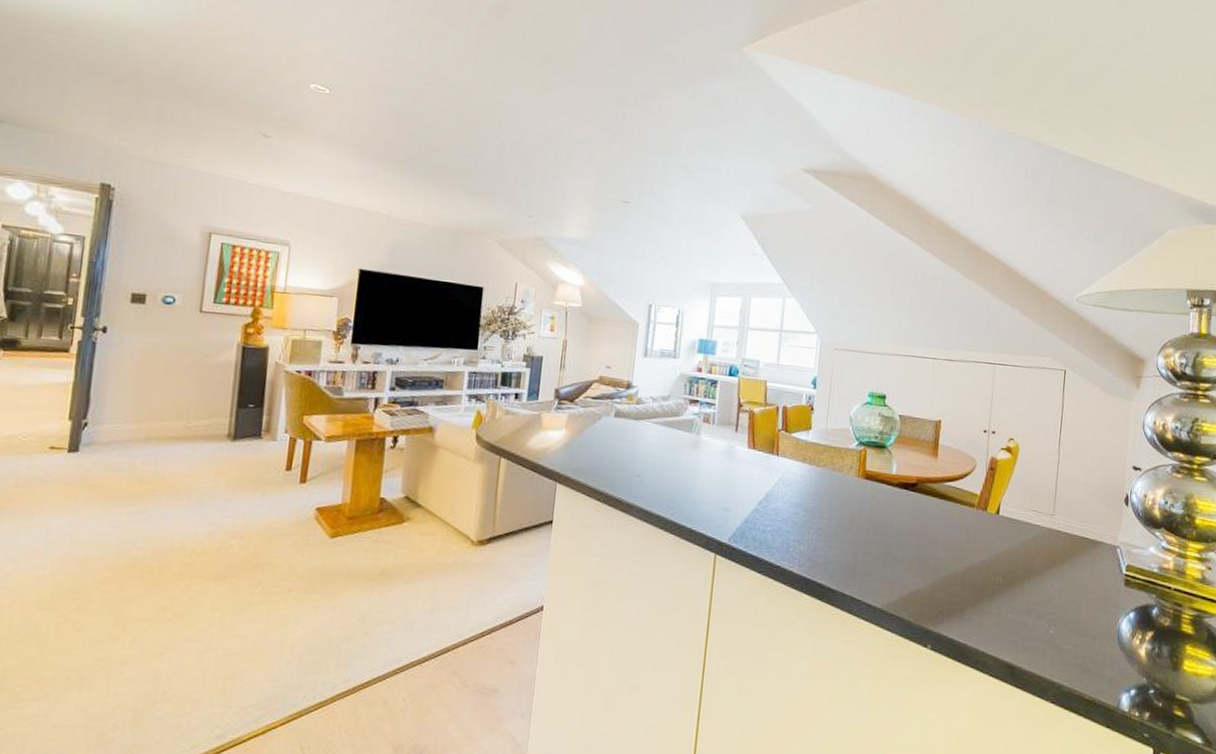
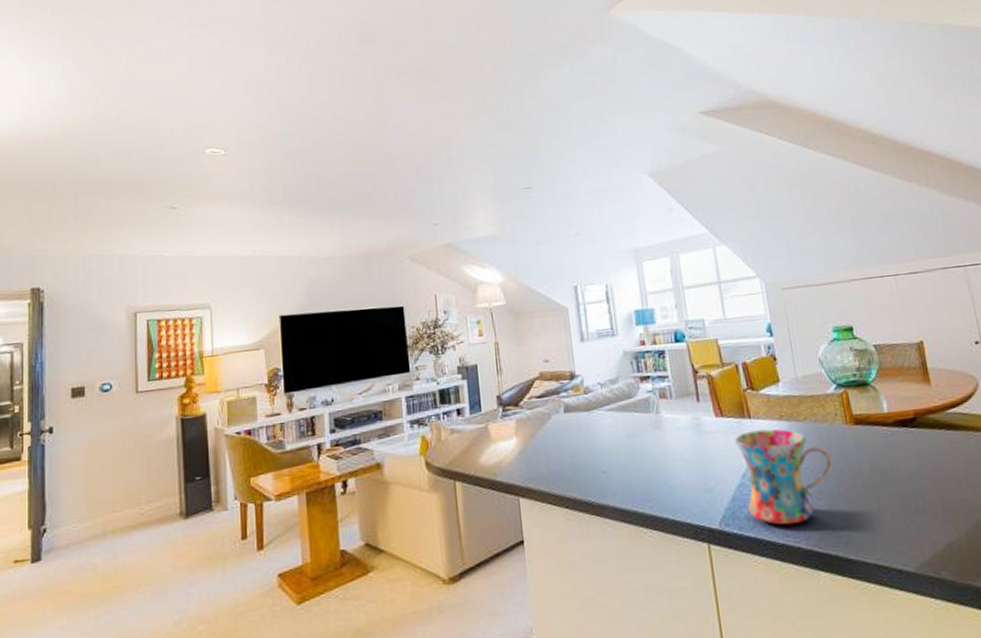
mug: none [756,466,838,551] -> present [735,429,832,525]

